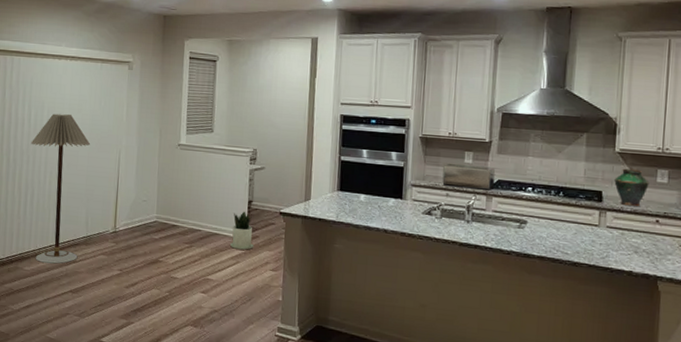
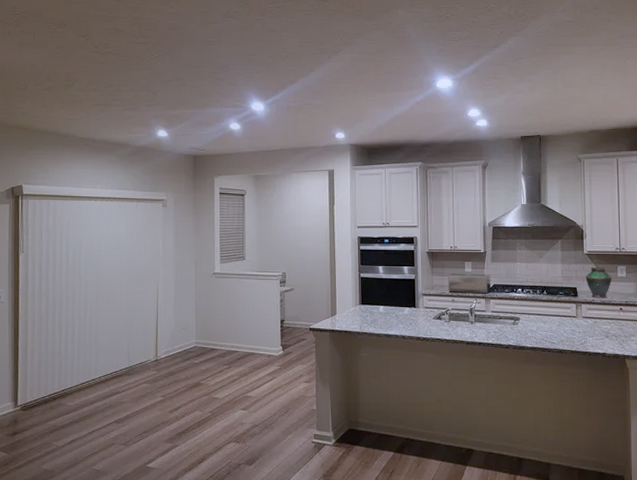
floor lamp: present [30,113,91,264] -> none [69,252,129,397]
planter: present [229,211,255,250] -> none [265,330,288,366]

